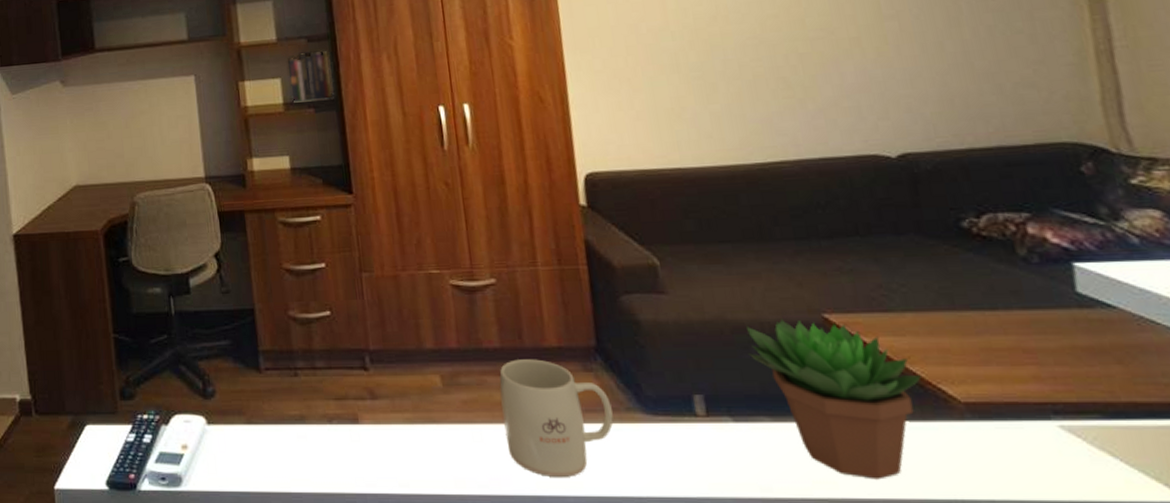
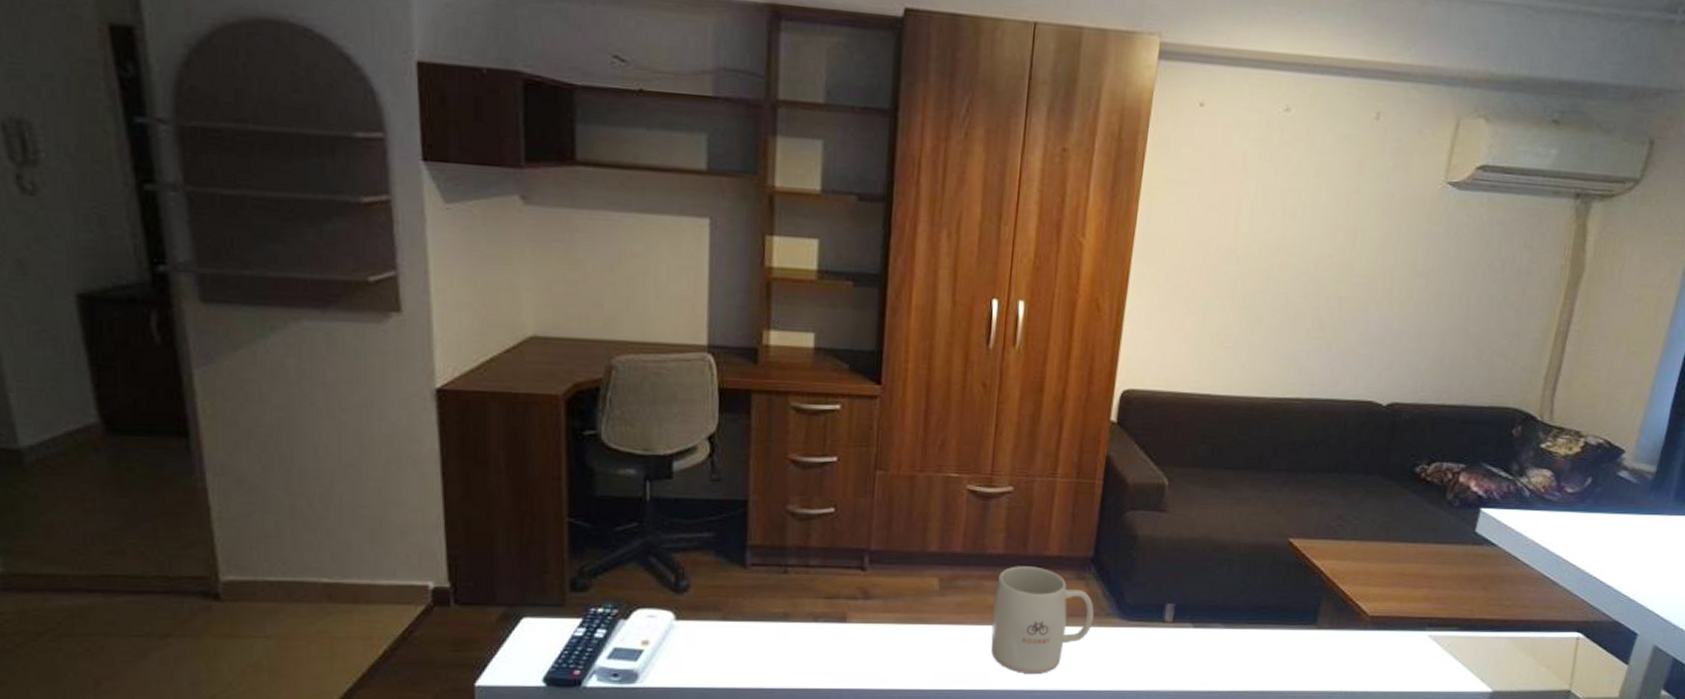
books: present [288,51,333,102] -> none [829,213,880,271]
succulent plant: present [745,318,921,478] -> none [1221,540,1347,674]

